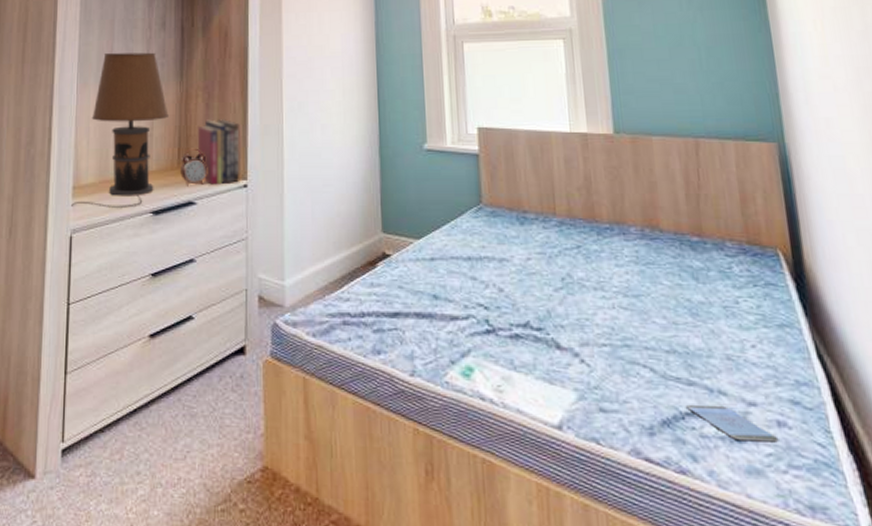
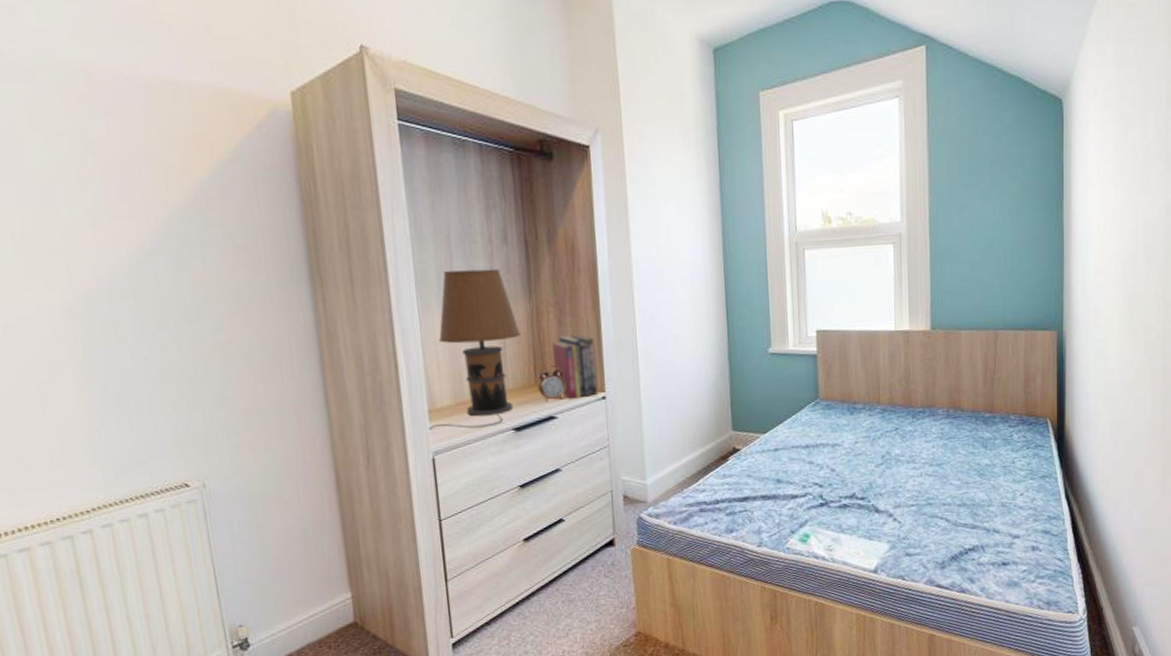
smartphone: present [686,404,779,443] -> none [970,540,1032,564]

